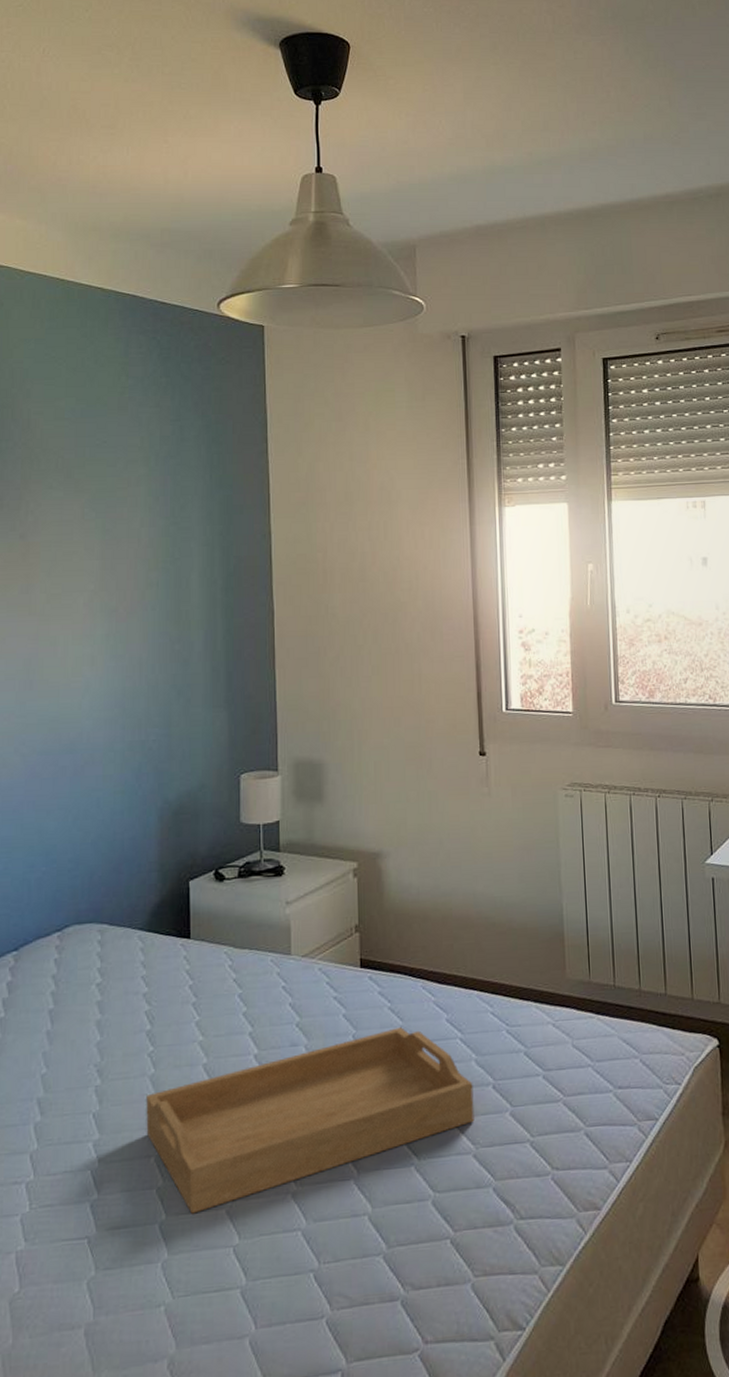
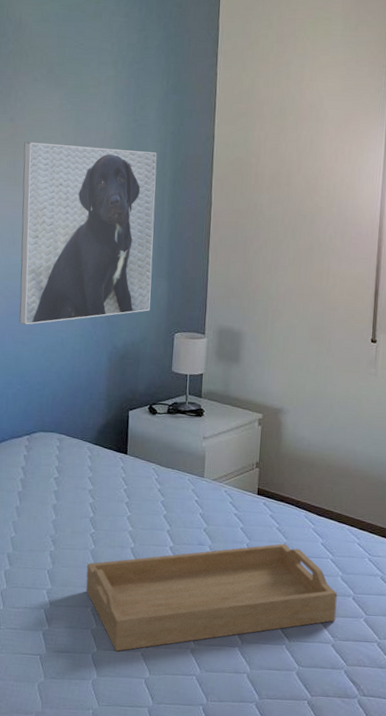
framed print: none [38,558,208,788] -> present [19,141,157,325]

